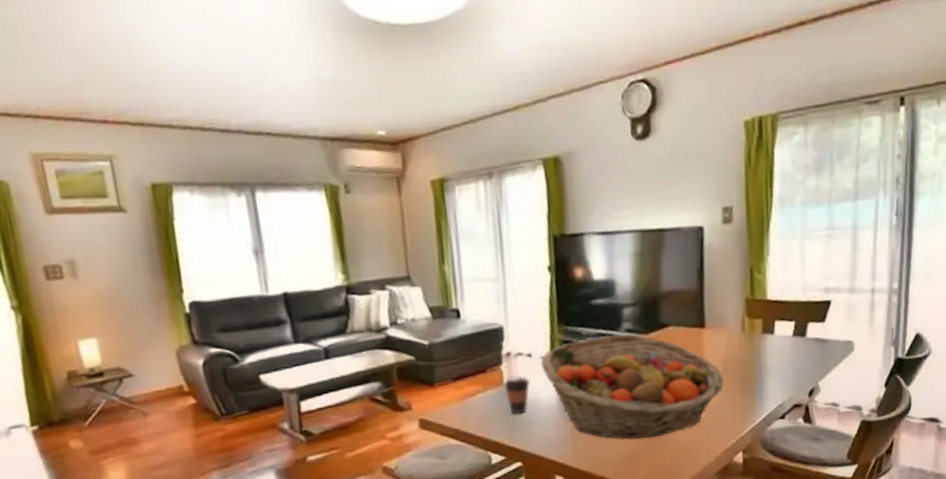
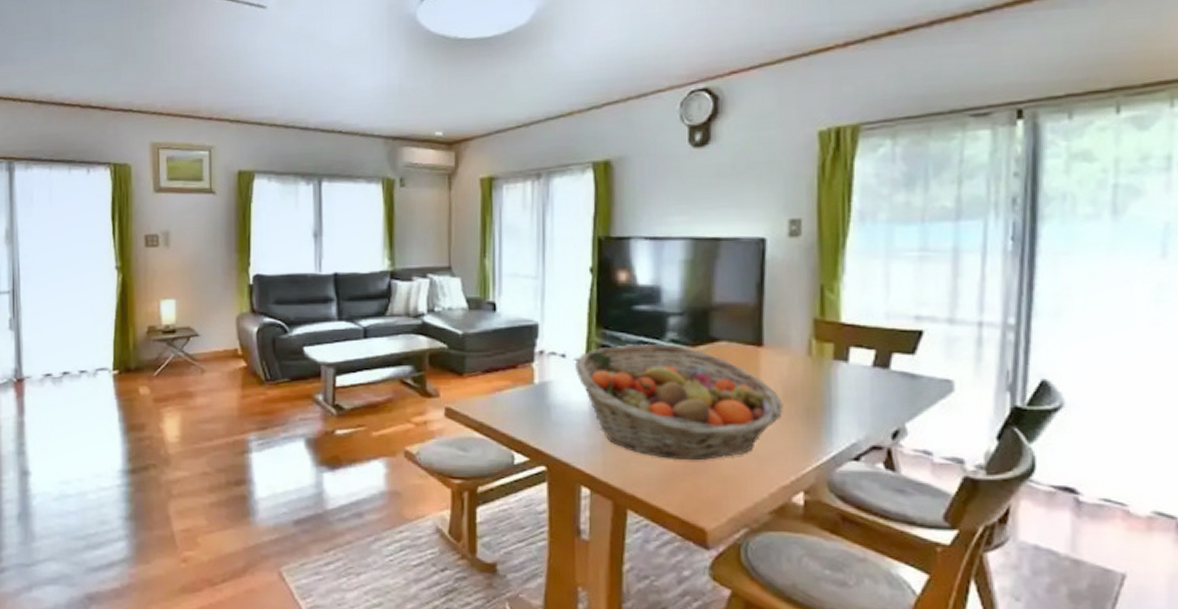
coffee cup: present [503,375,531,415] -> none [534,376,562,415]

